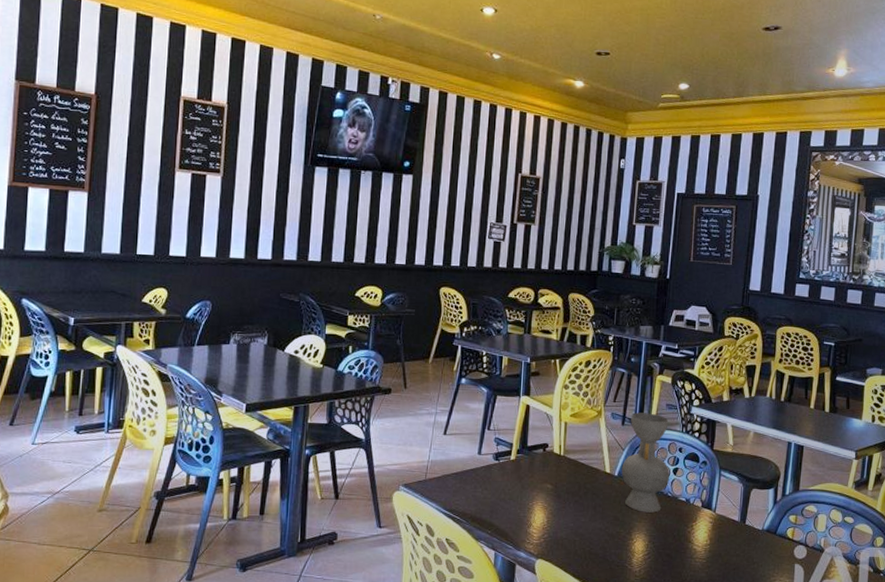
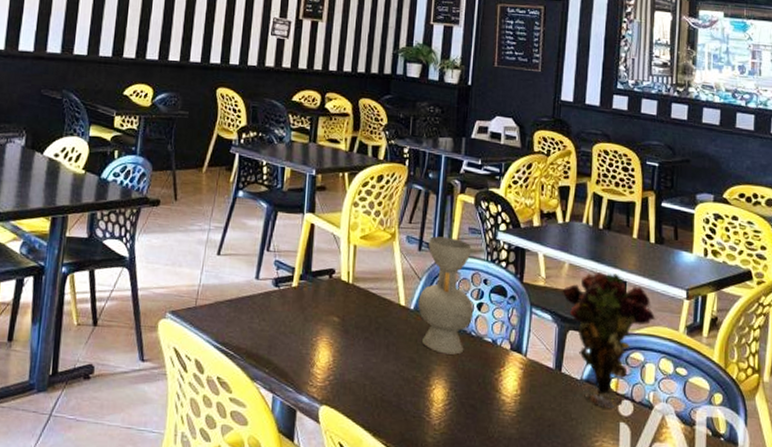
flower: none [747,439,829,554] -> present [562,272,656,409]

